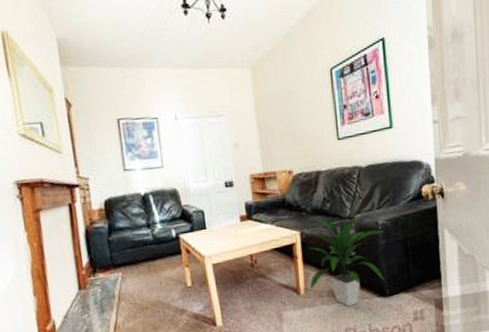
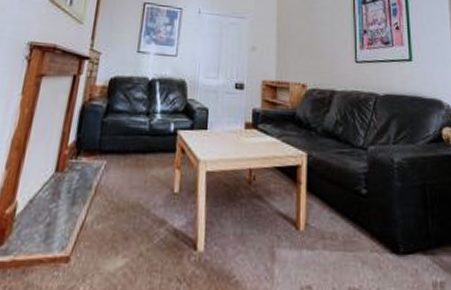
indoor plant: present [309,215,384,307] -> none [311,142,399,259]

